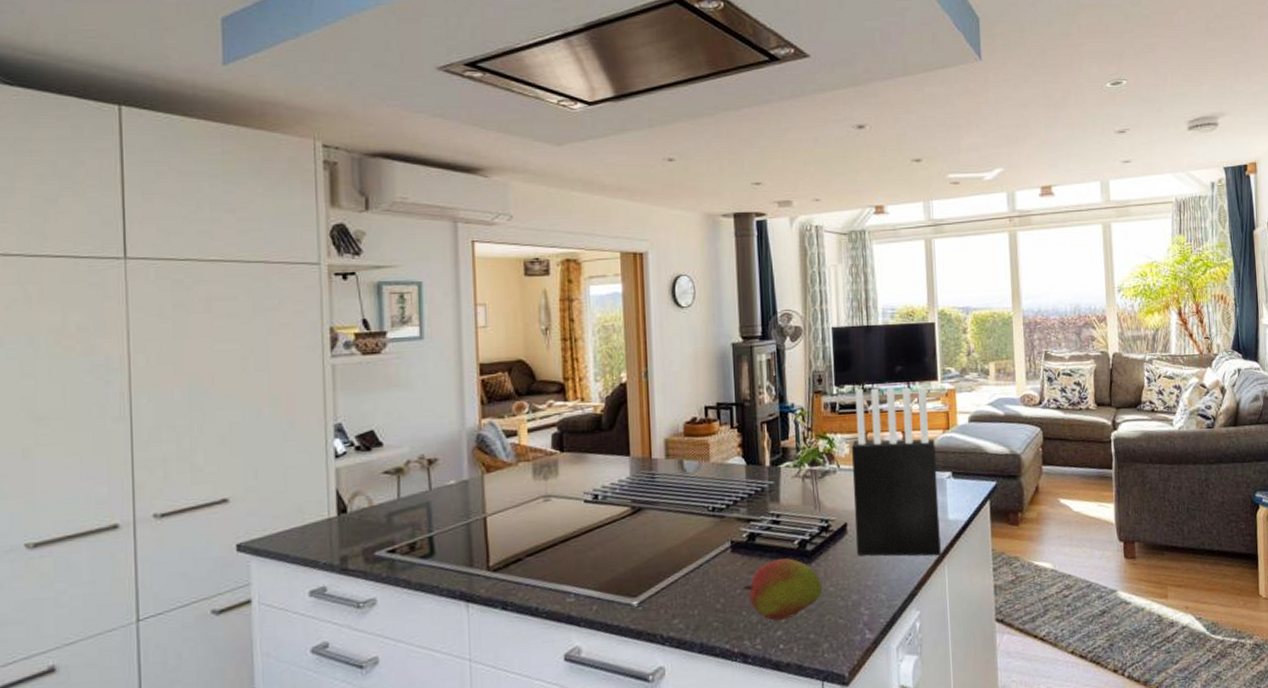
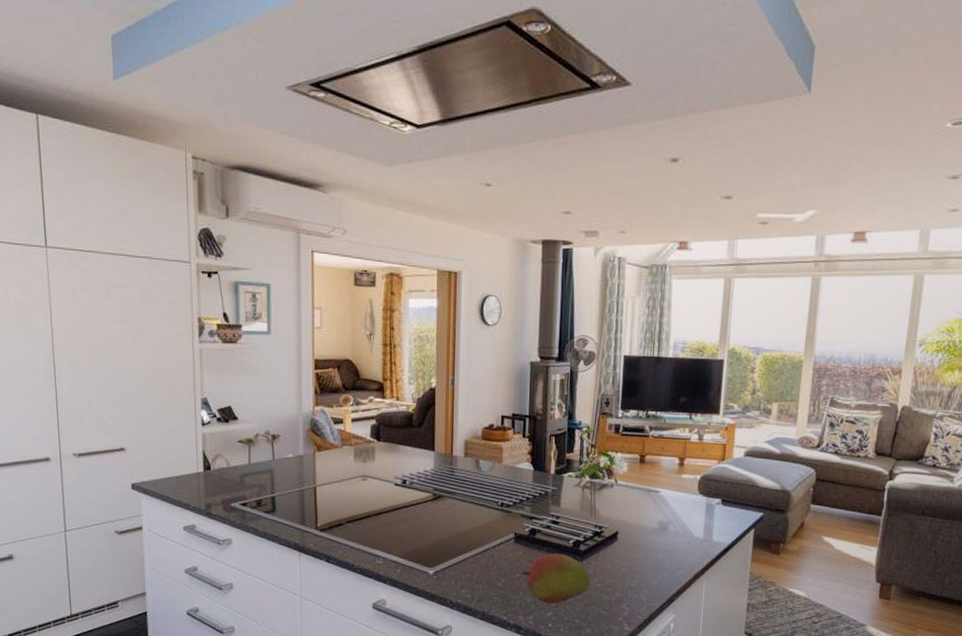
knife block: present [851,387,941,556] -> none [625,415,709,571]

